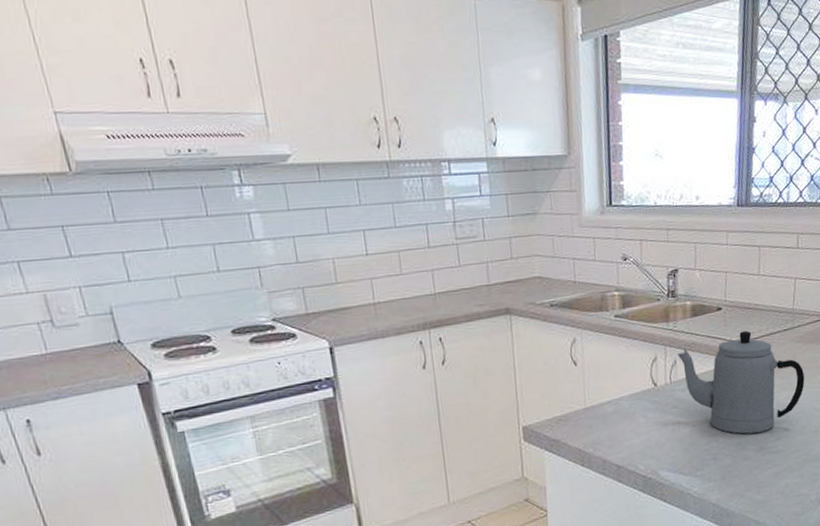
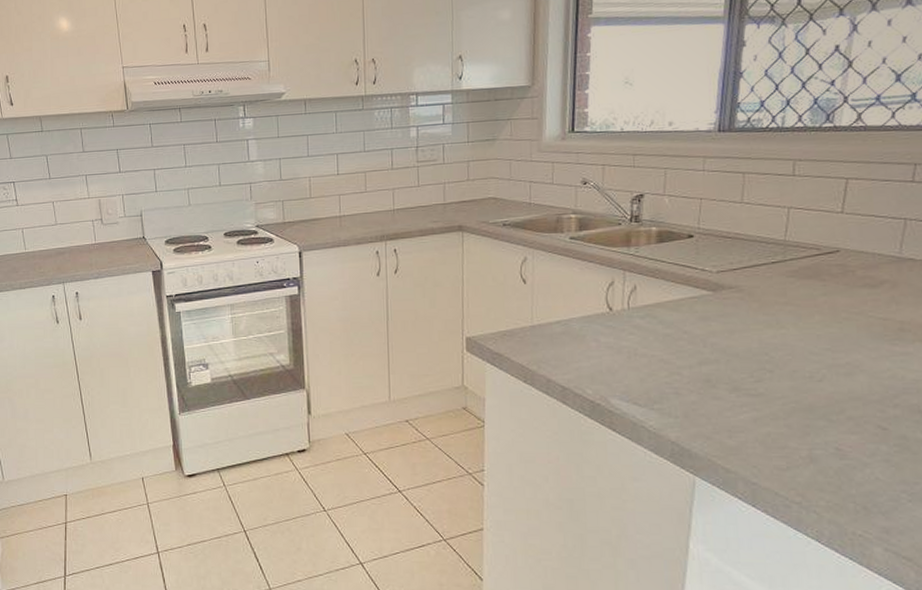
teapot: present [677,330,805,434] -> none [637,260,797,371]

